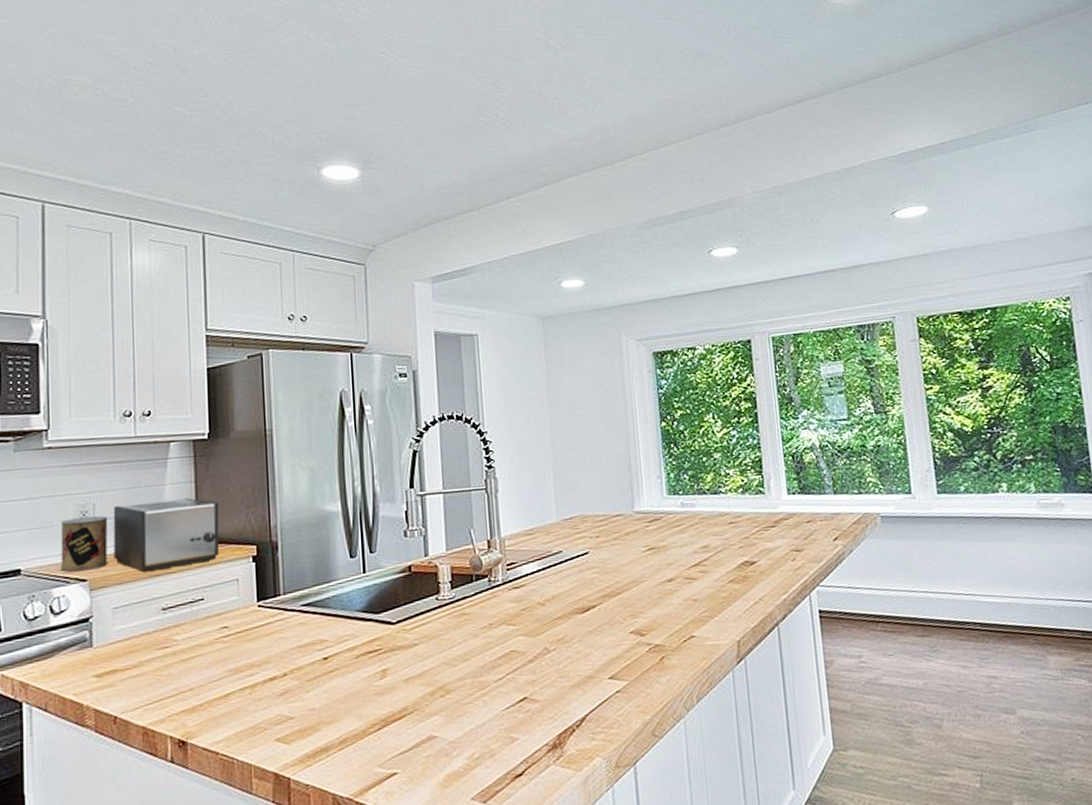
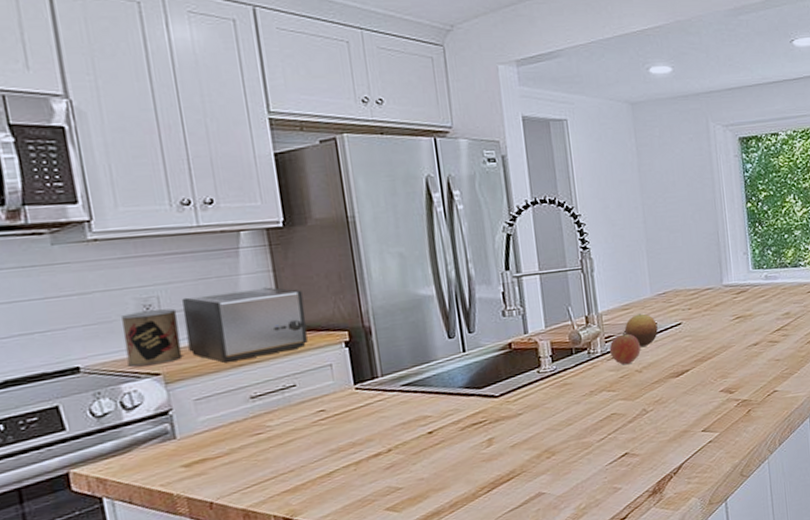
fruit: none [511,557,544,597] -> present [609,330,641,365]
fruit: none [527,540,563,577] -> present [624,313,658,347]

